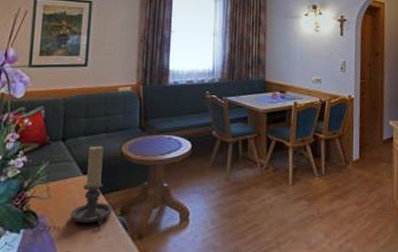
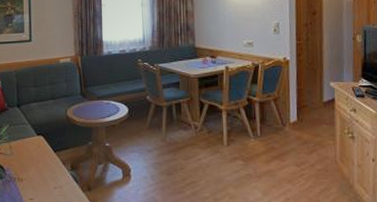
candle holder: present [70,145,113,226] -> none [30,110,64,179]

